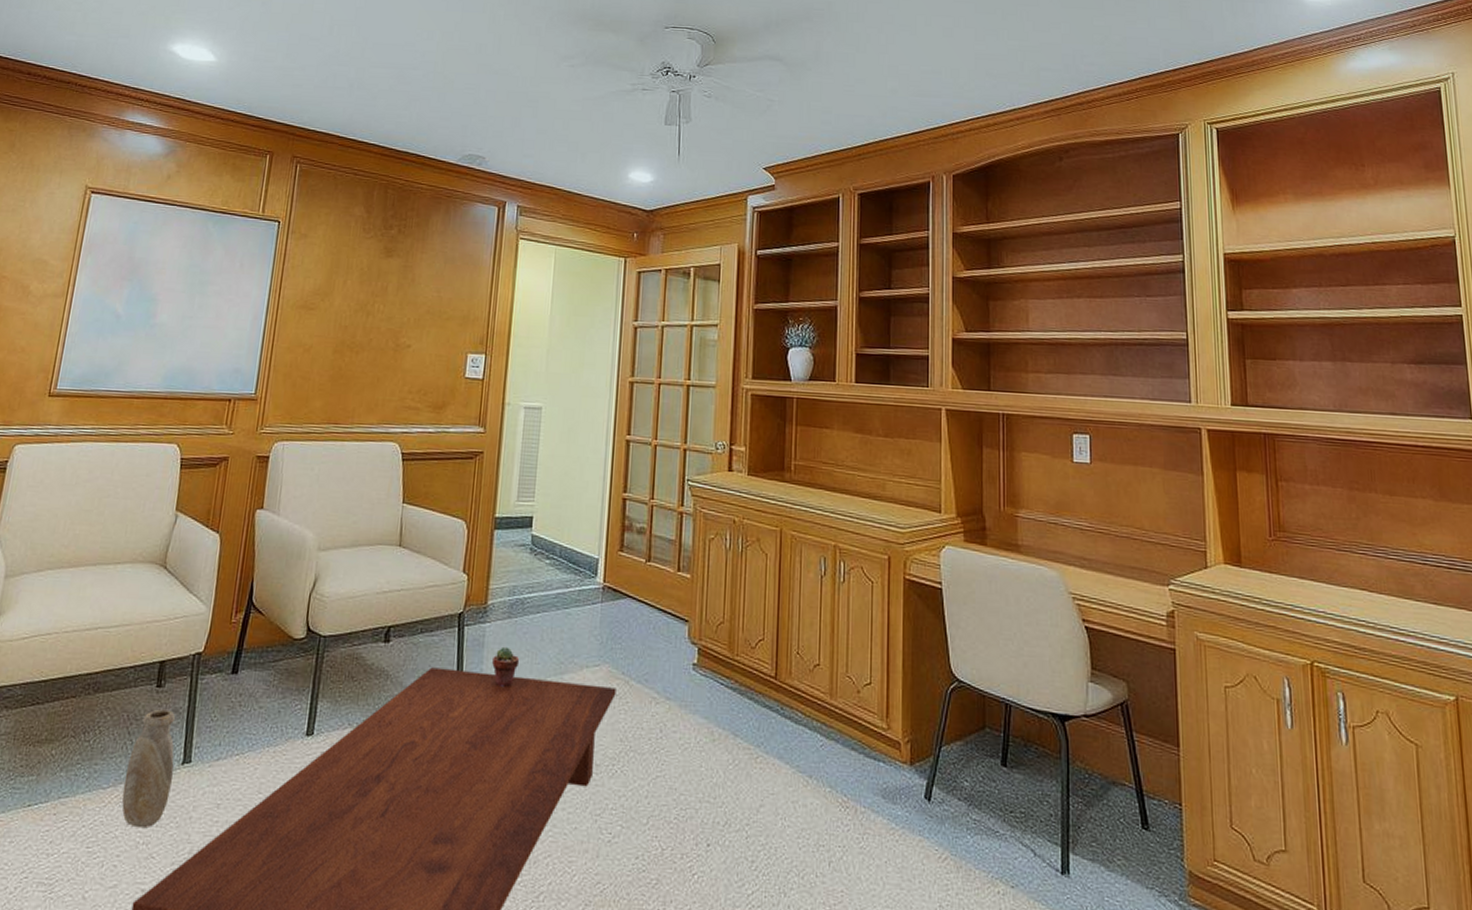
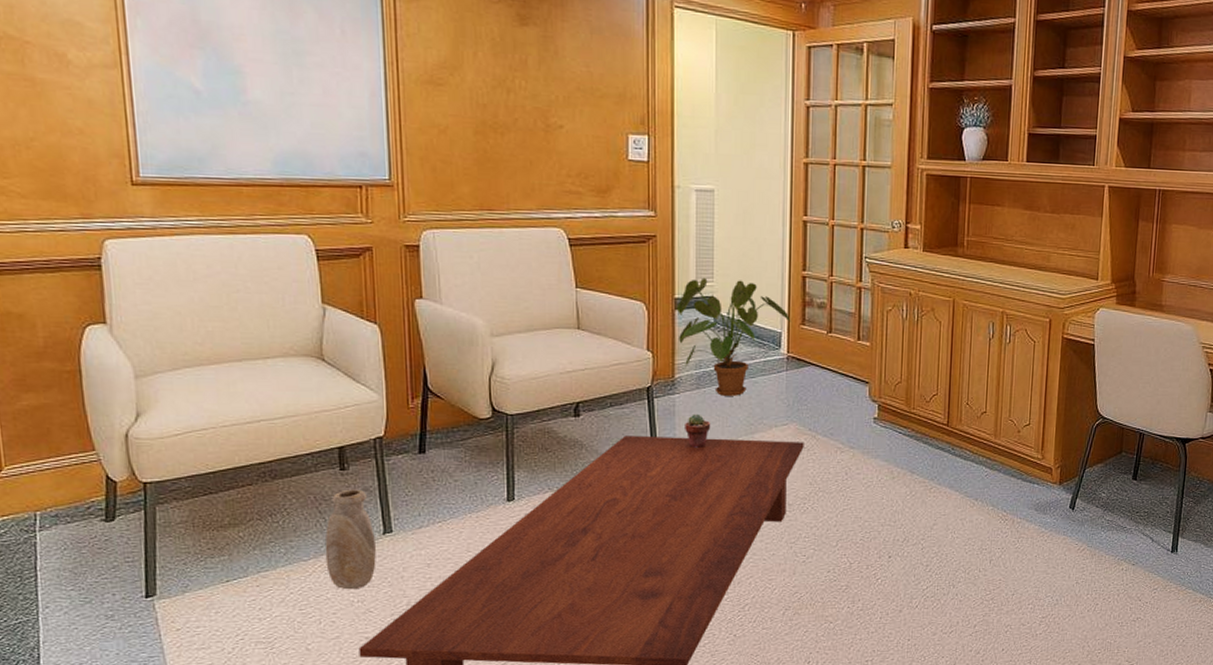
house plant: none [495,496,609,629] -> present [676,277,791,396]

